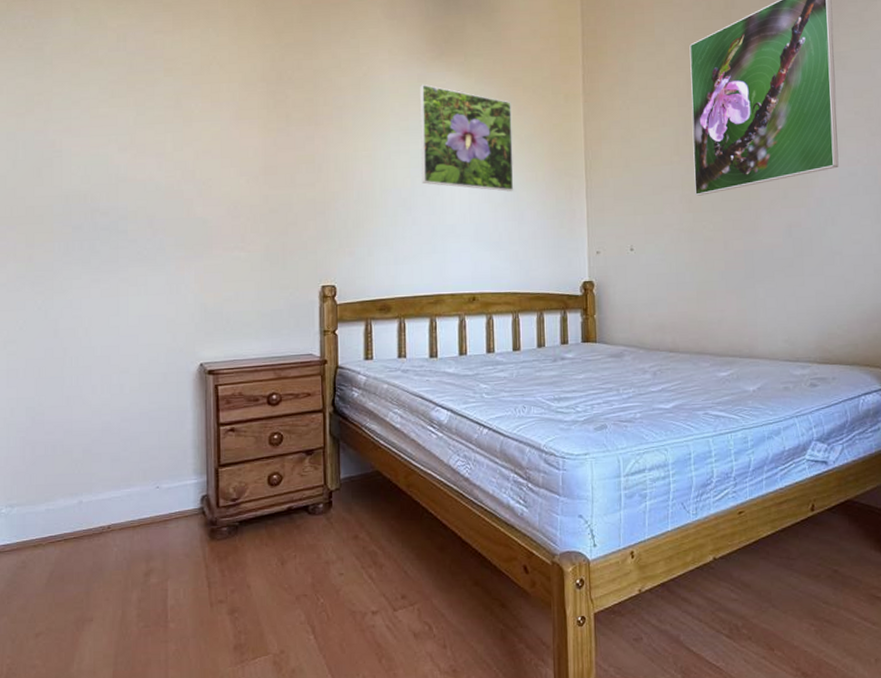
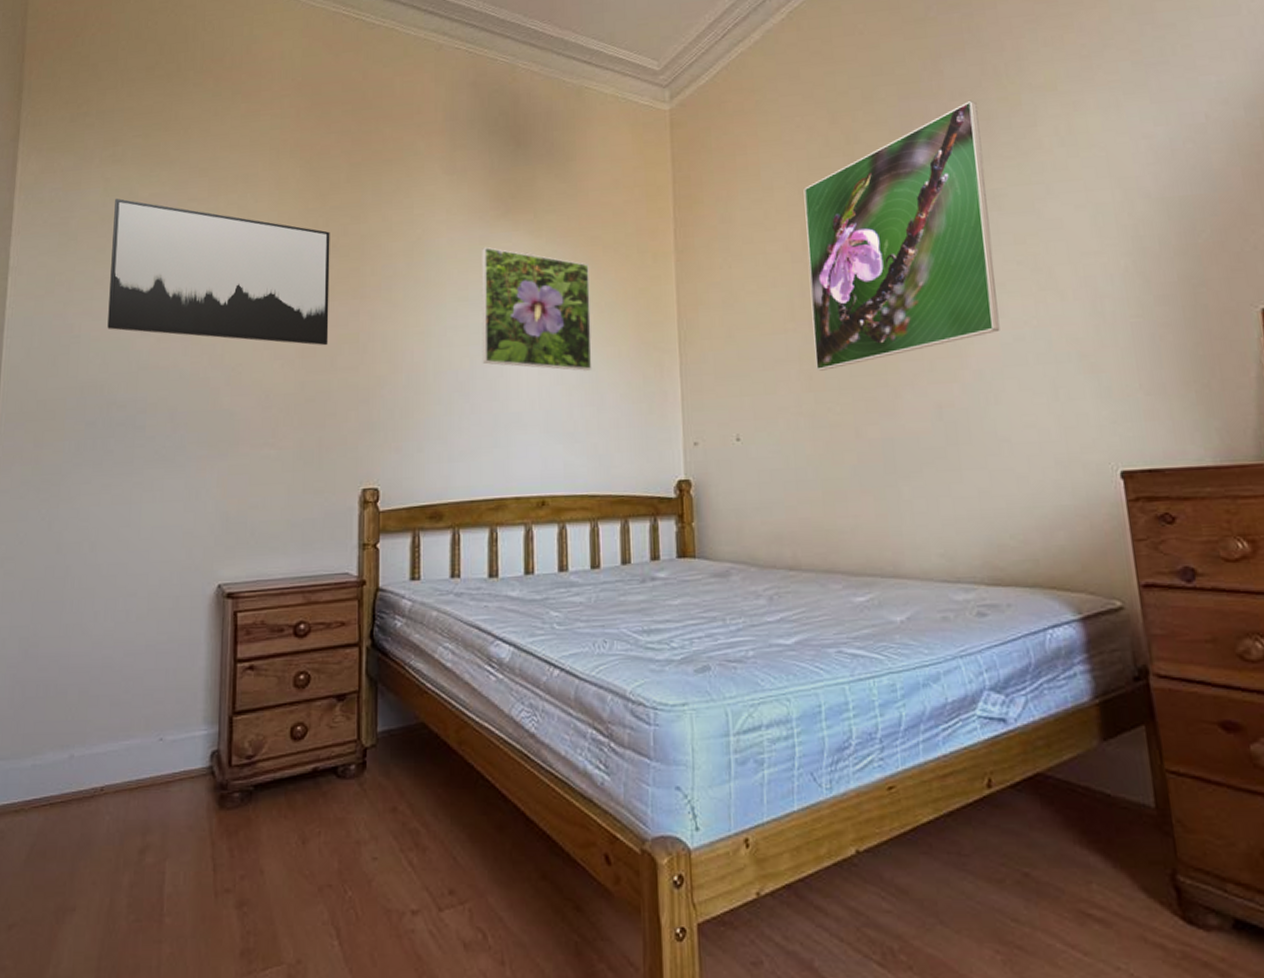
wall art: none [86,28,288,165] -> present [107,198,330,346]

